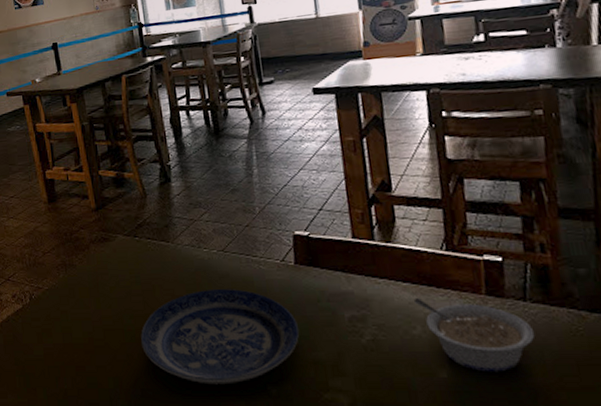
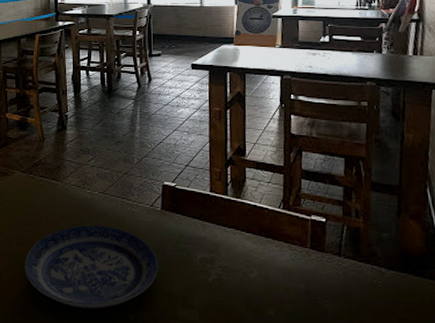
legume: present [413,297,536,372] -> none [253,246,345,314]

